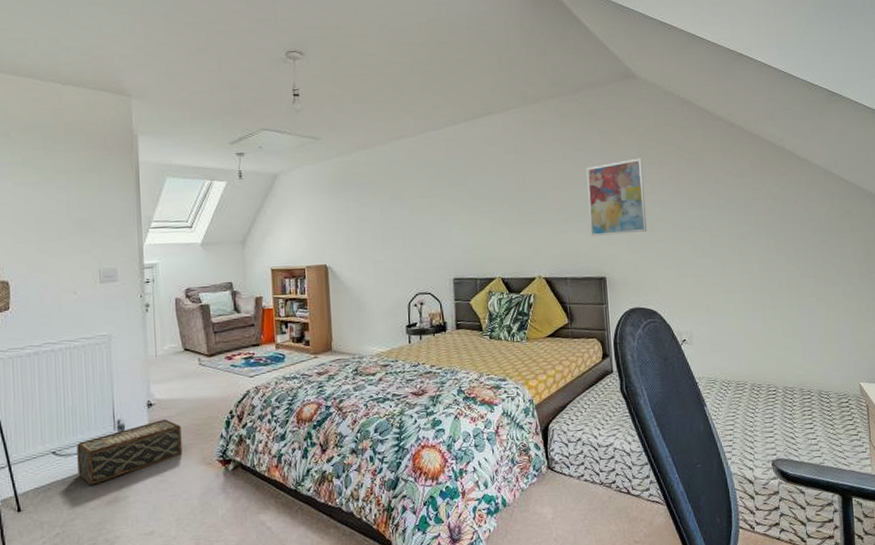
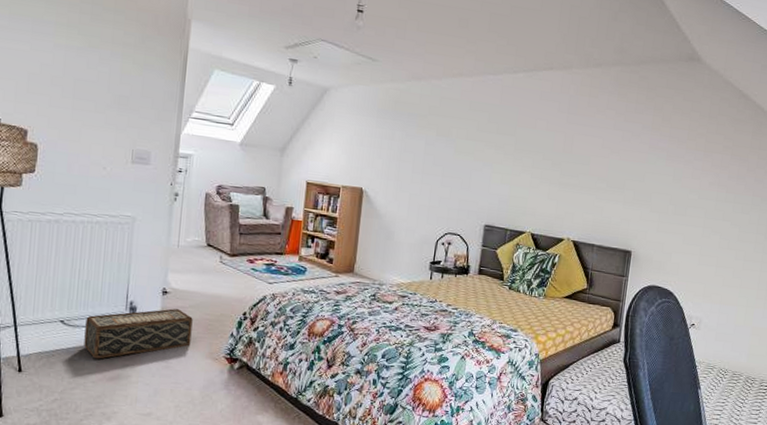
wall art: present [586,157,647,236] -> none [626,141,690,215]

